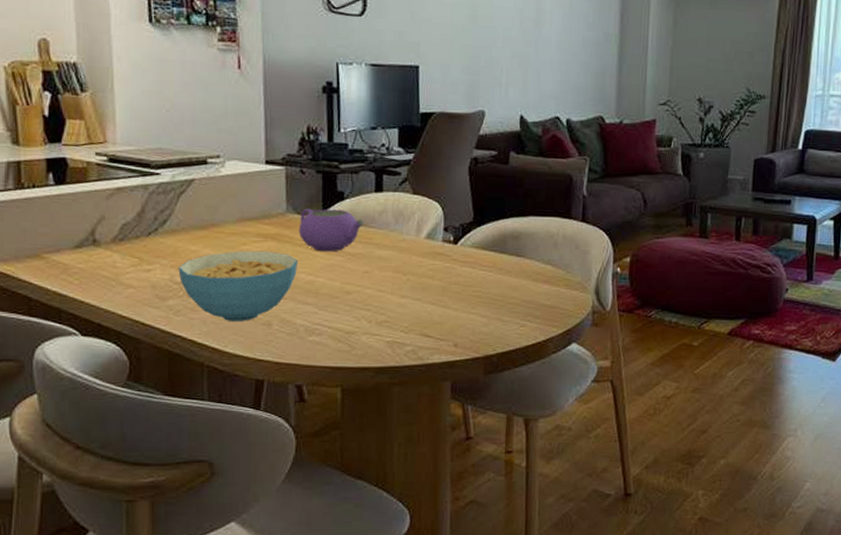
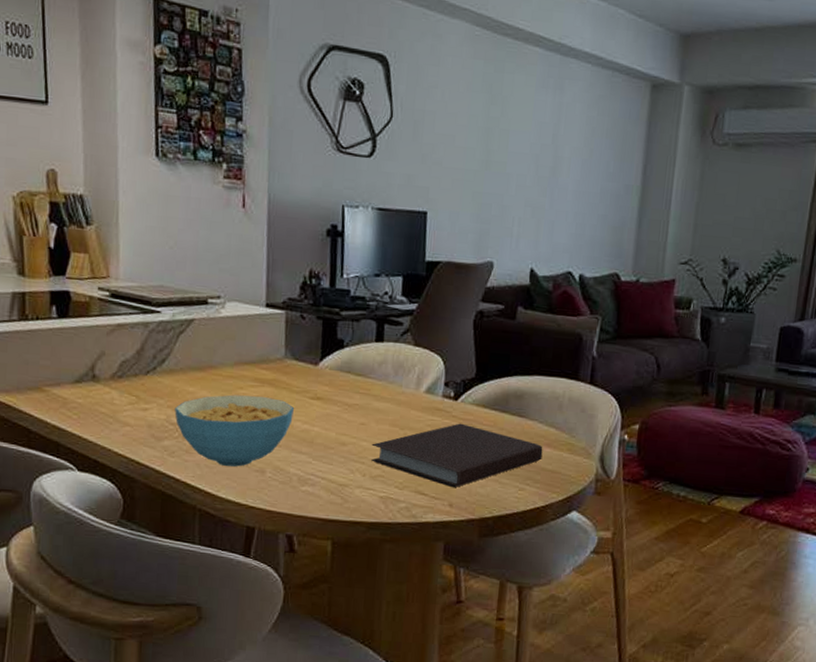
teapot: present [298,208,364,252] -> none [296,355,363,401]
notebook: none [376,266,541,329] -> present [371,423,543,488]

